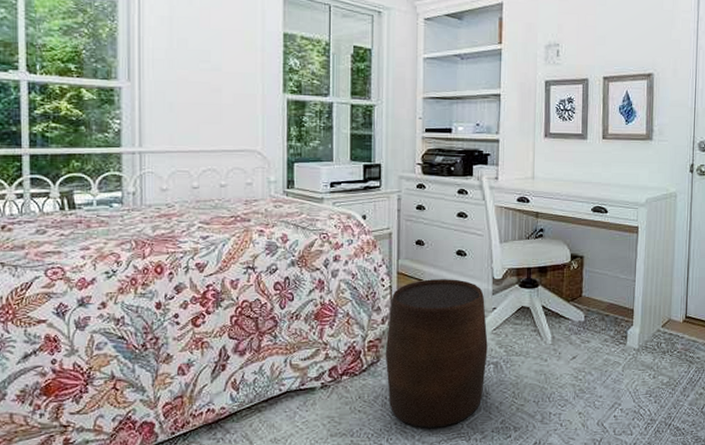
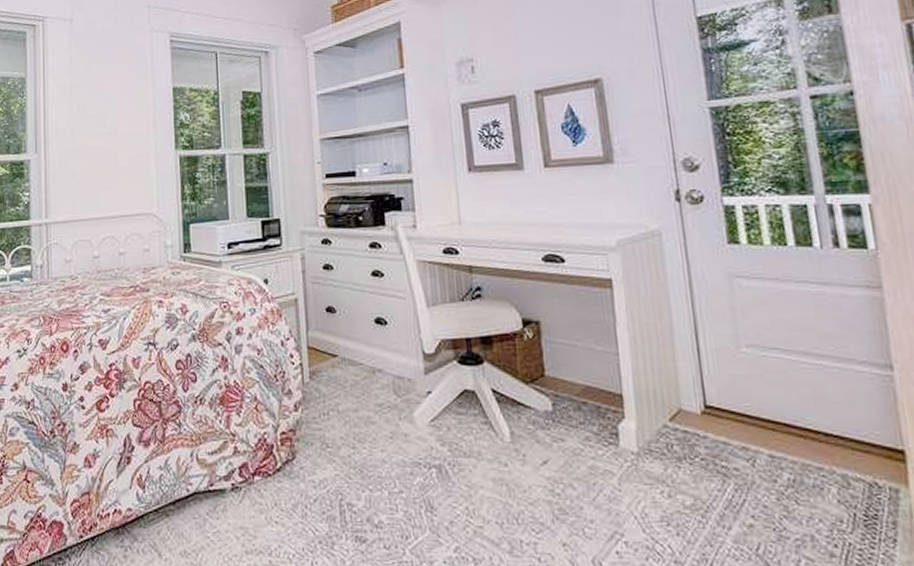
stool: present [385,279,488,428] -> none [300,354,427,551]

